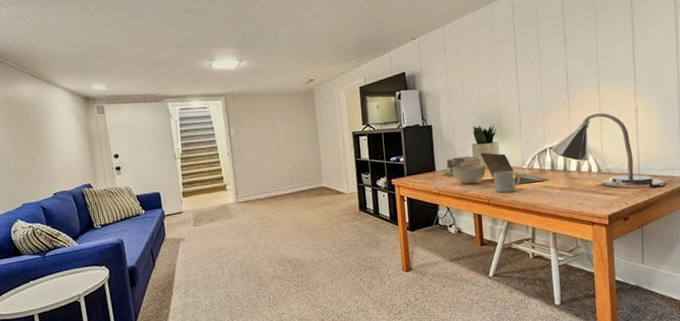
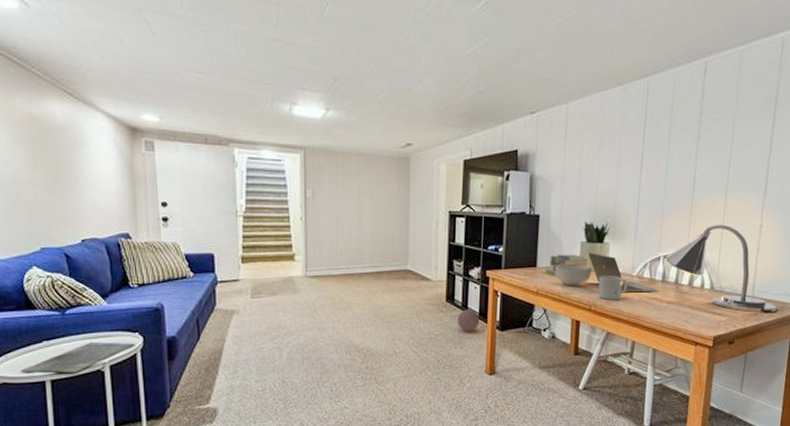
magazine: none [14,275,103,310] -> present [20,342,135,374]
ball: none [372,215,392,236] -> present [458,309,480,332]

